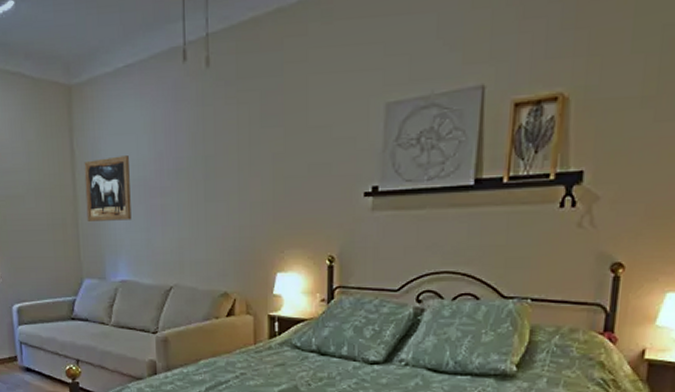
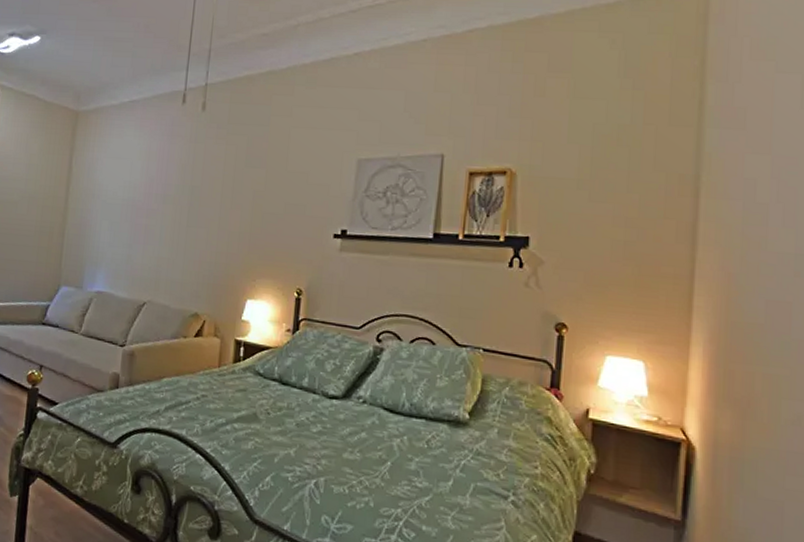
wall art: present [84,156,132,221] -> none [74,177,122,236]

